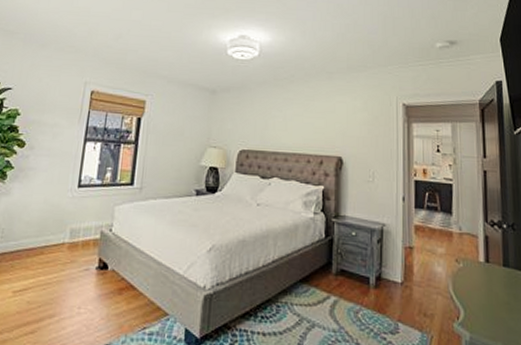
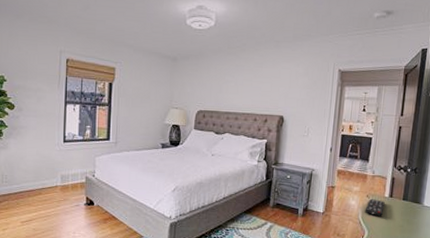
remote control: none [456,263,481,290] -> present [364,198,385,217]

